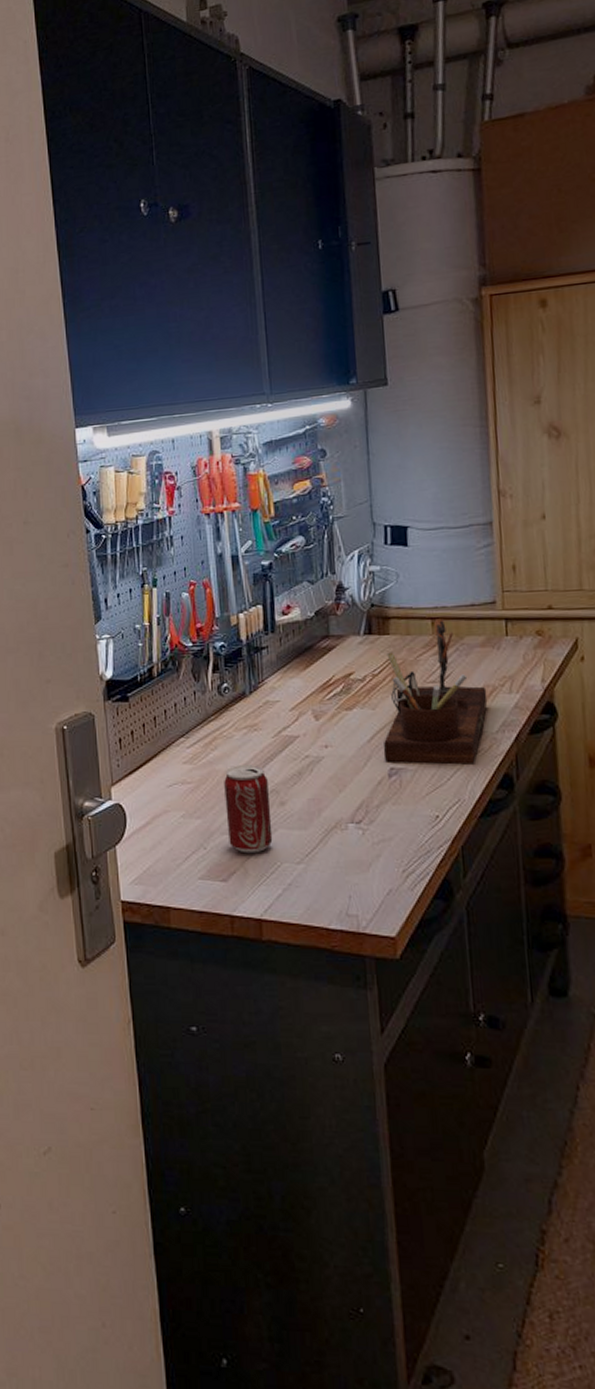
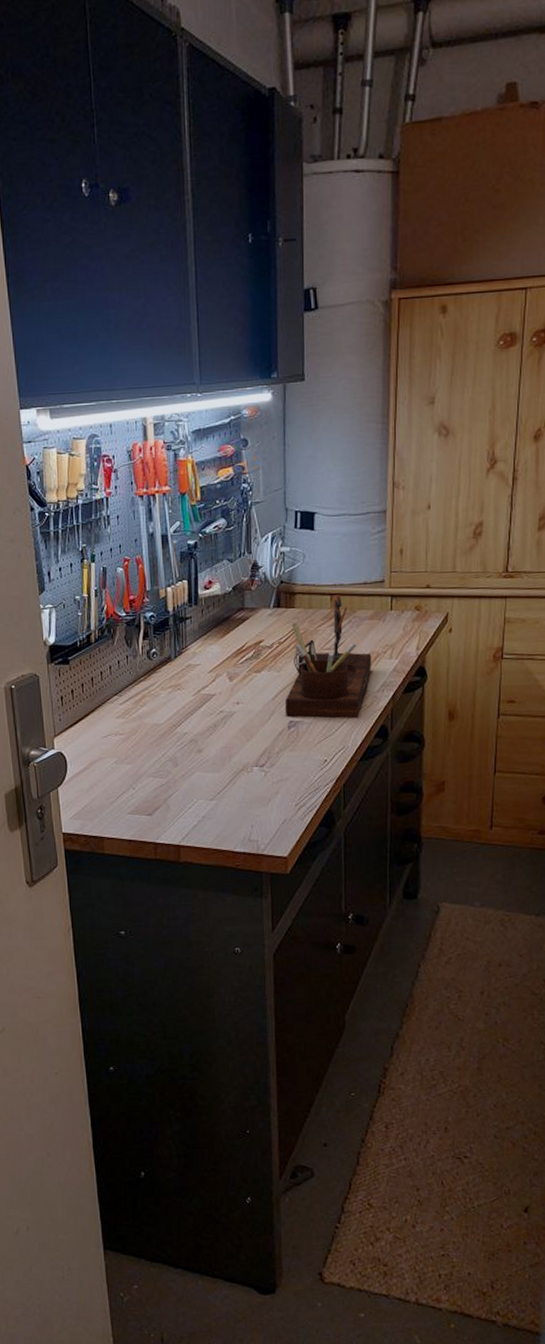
beverage can: present [224,764,273,854] -> none [151,718,191,793]

